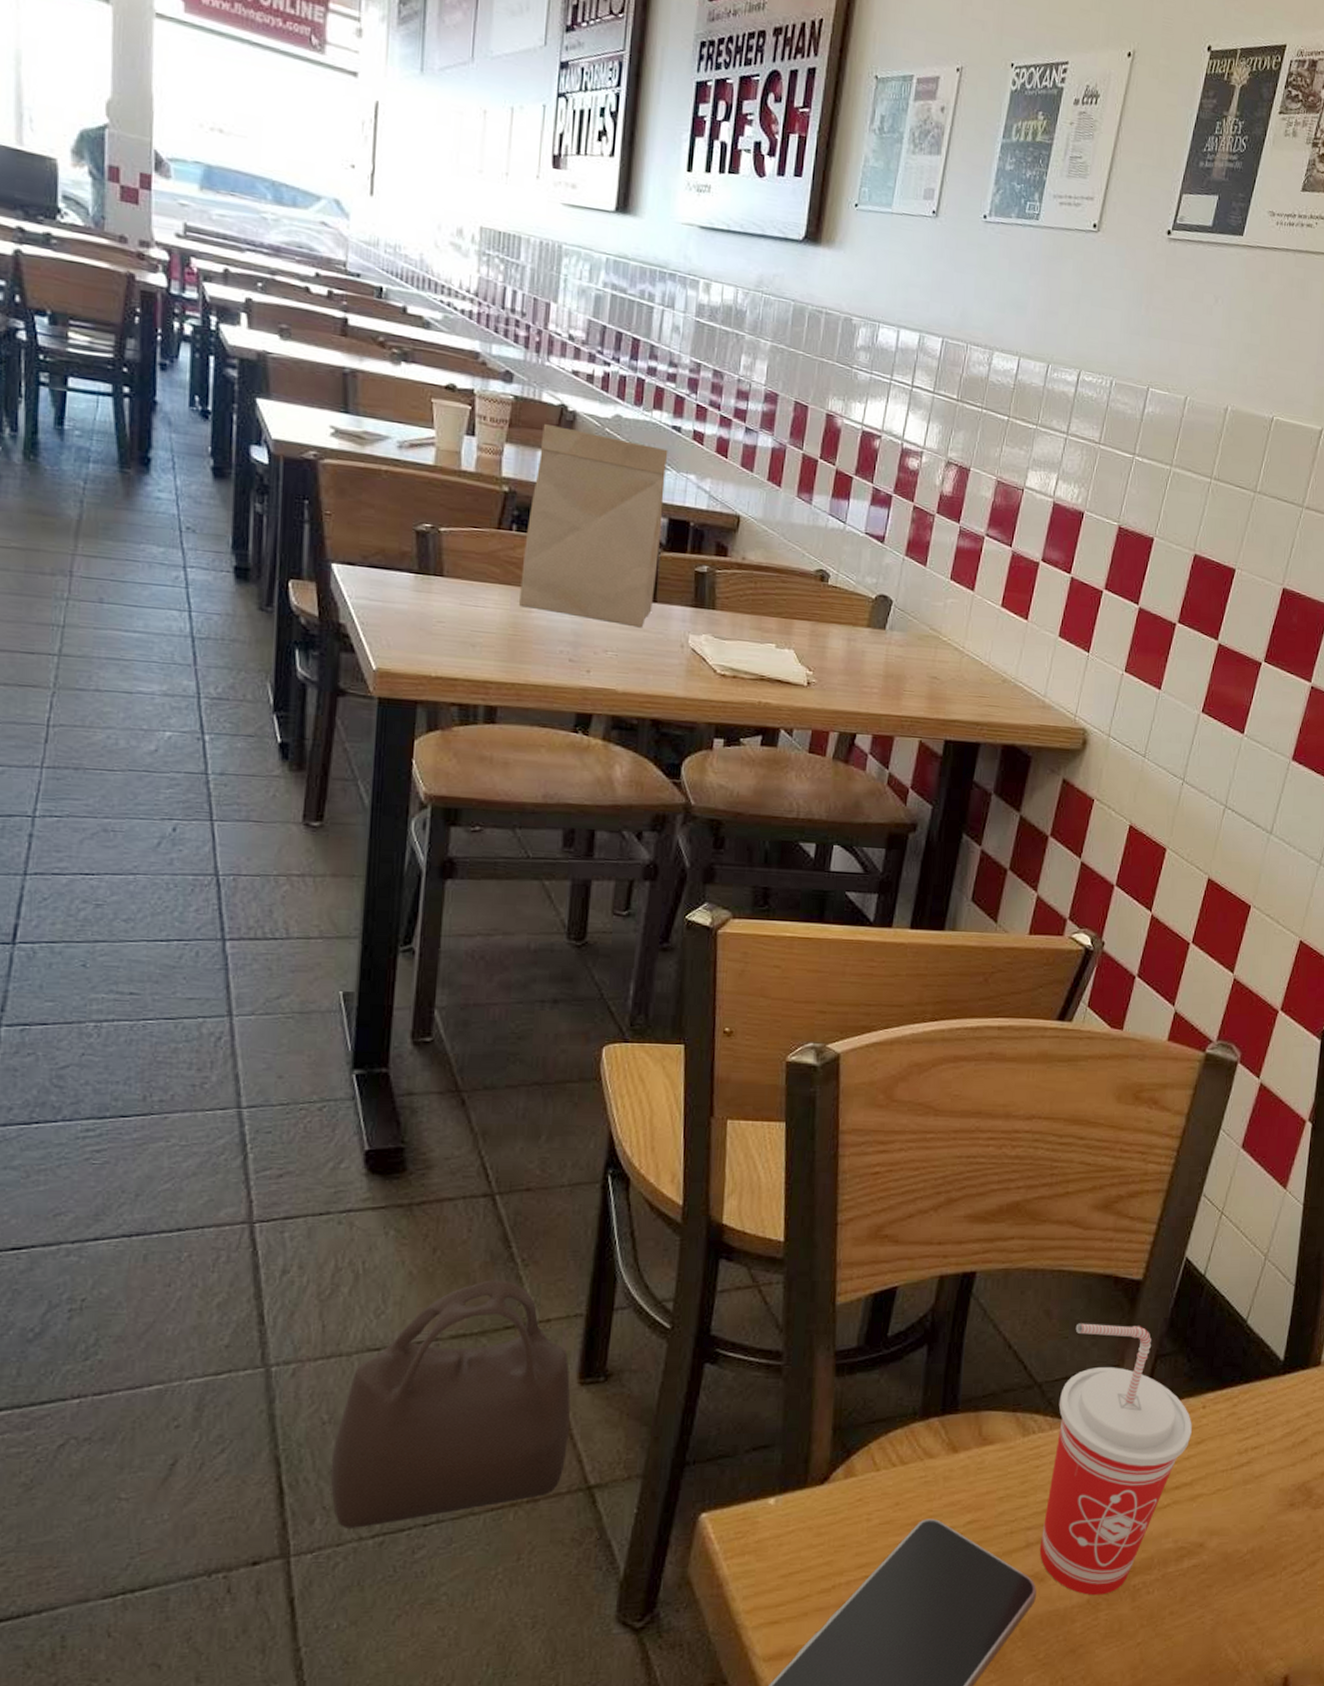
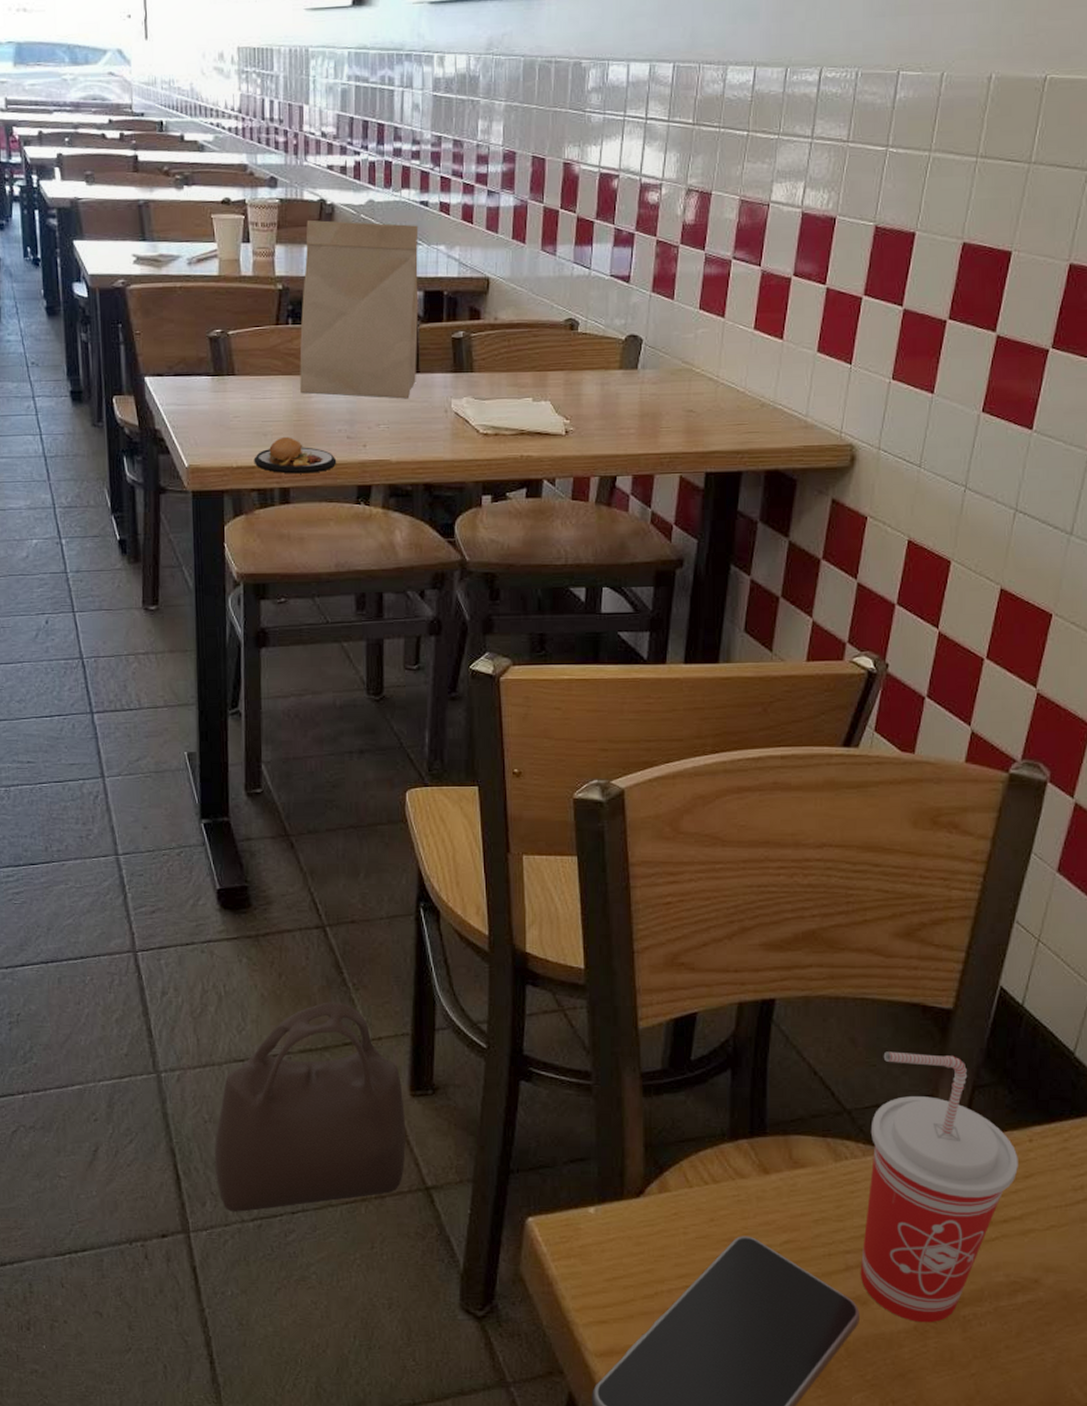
burger: none [457,650,555,694] -> present [254,436,337,474]

